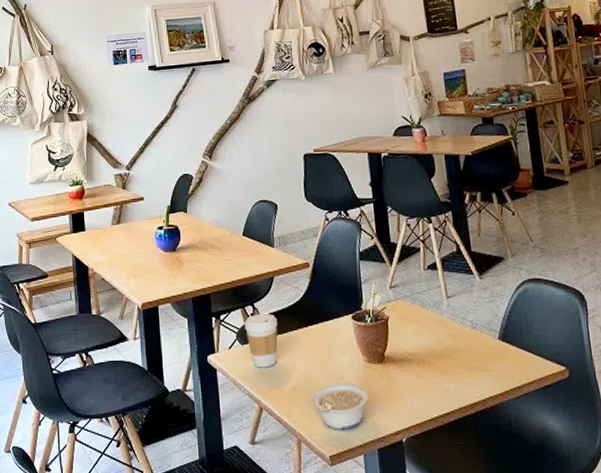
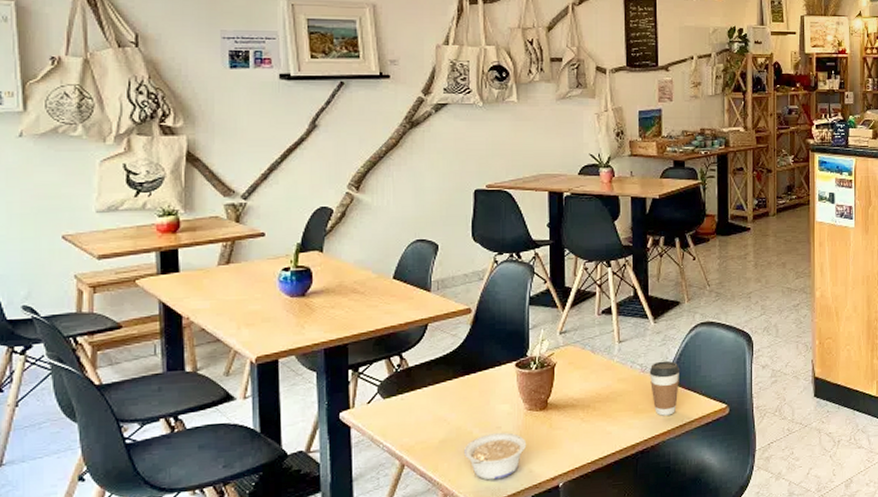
coffee cup: present [245,313,278,368] -> none [389,363,429,422]
coffee cup: none [480,318,513,375] -> present [649,361,680,416]

